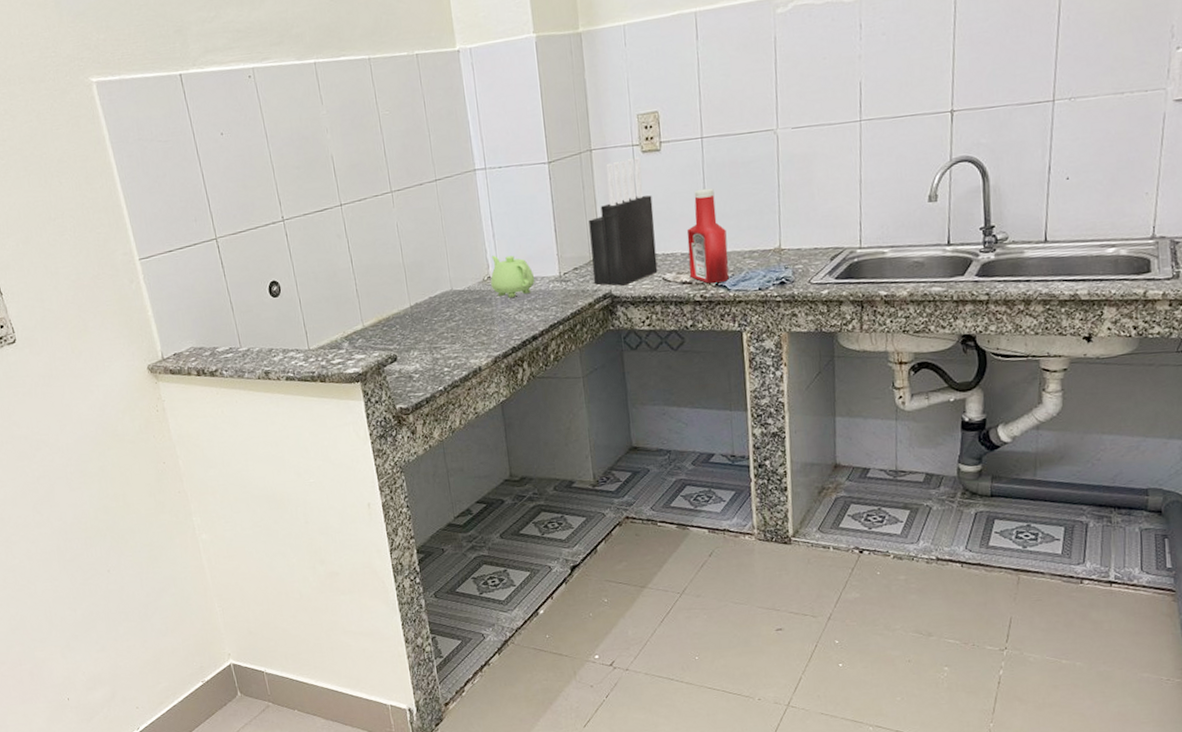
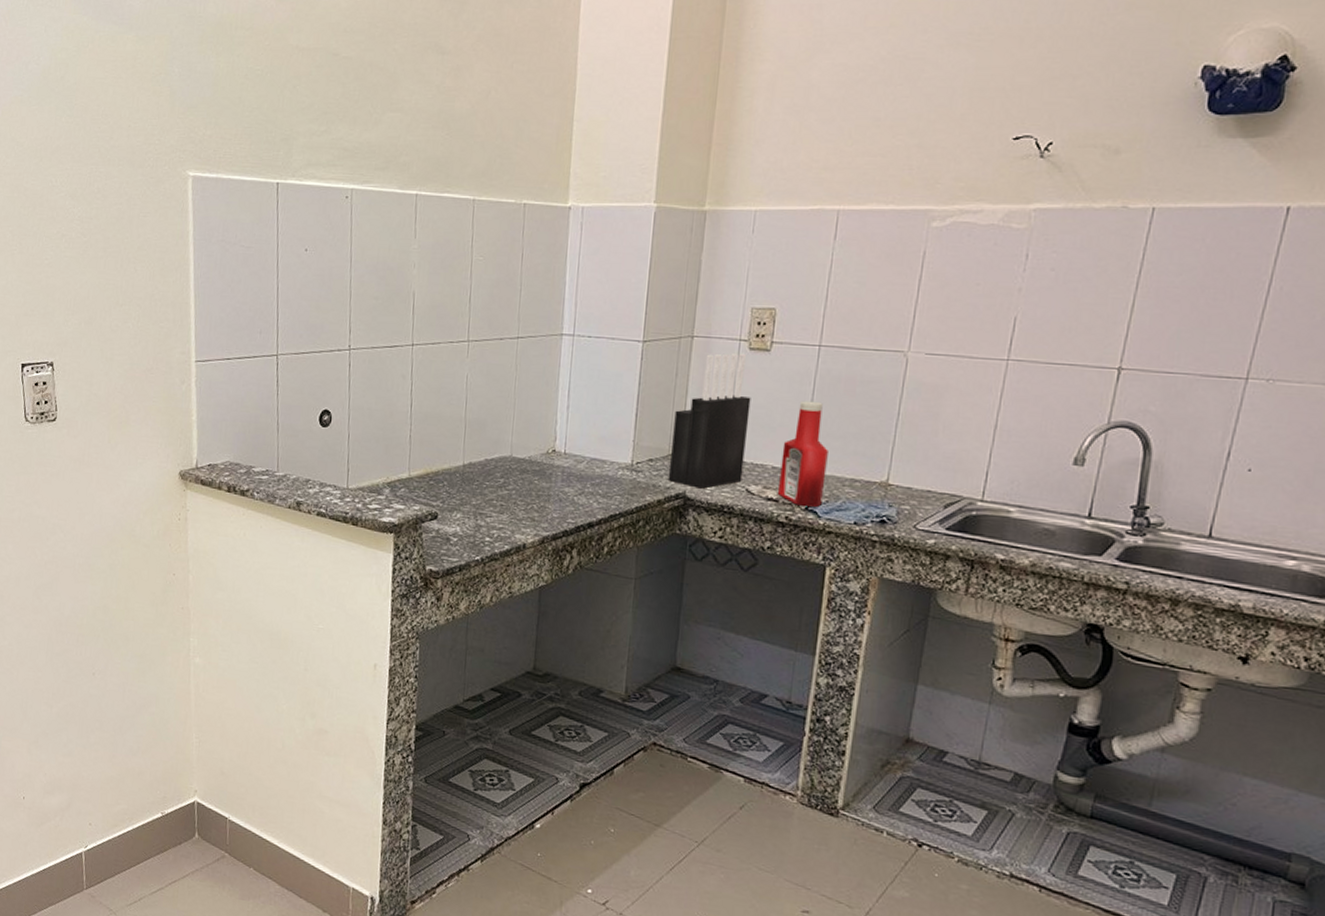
teapot: present [490,255,535,298] -> none [554,428,604,477]

